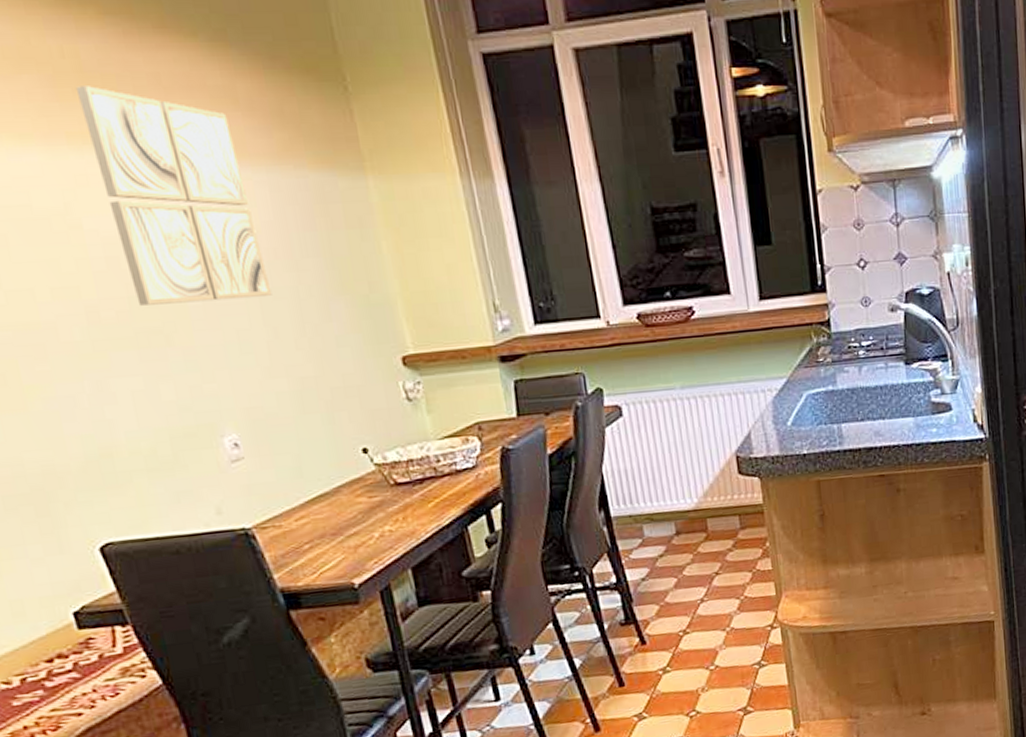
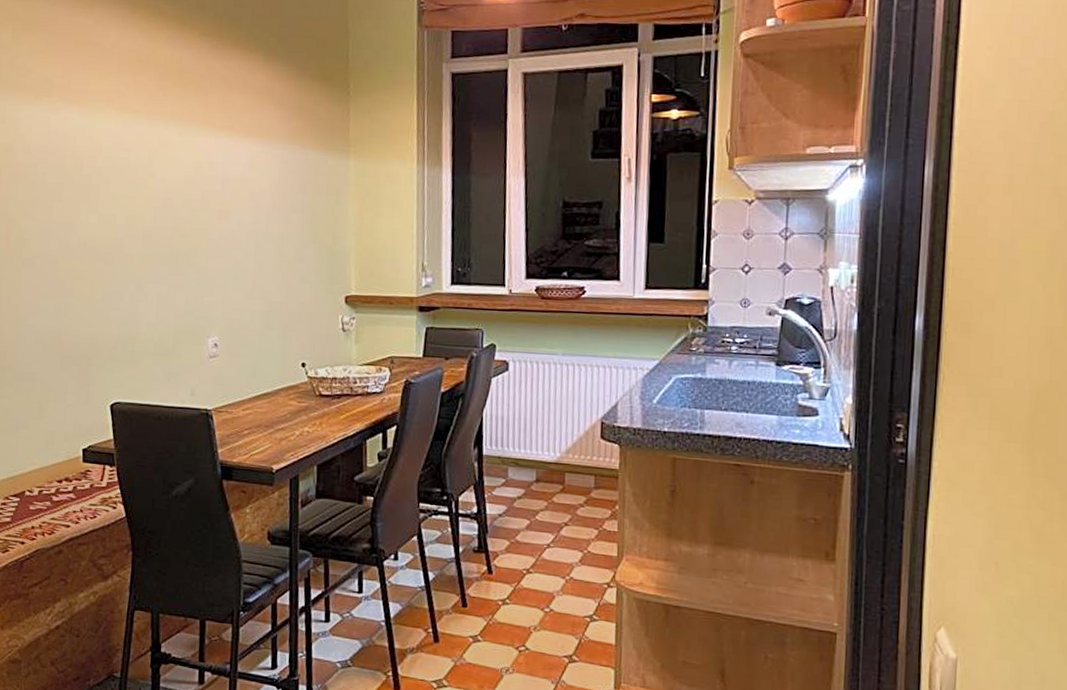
wall art: present [75,86,272,306] -> none [174,81,266,238]

